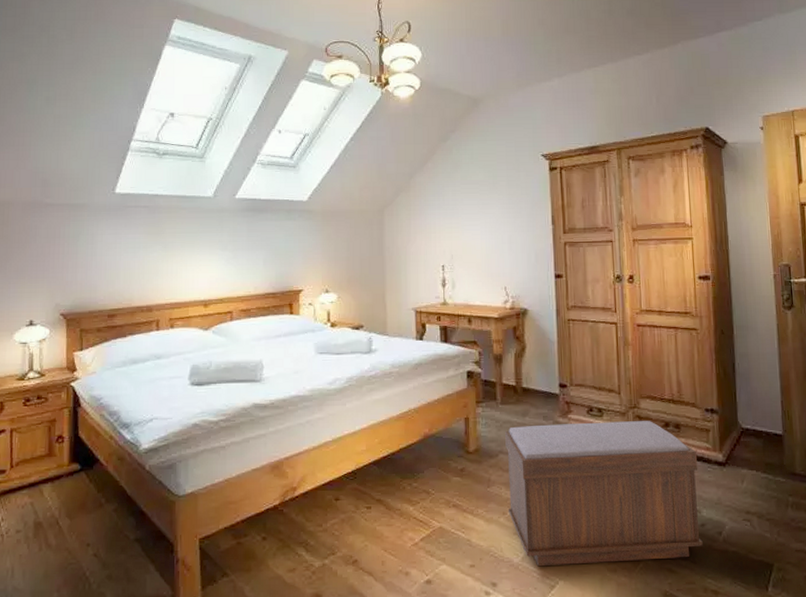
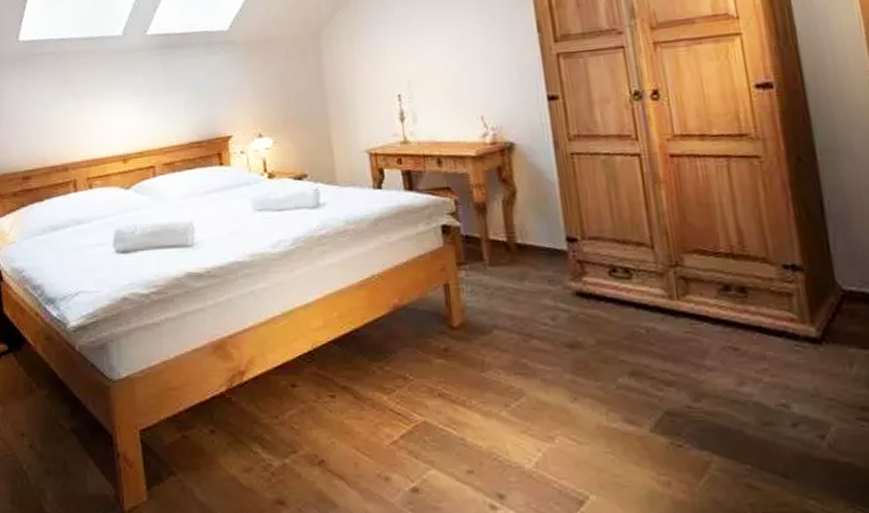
bench: present [505,421,703,567] -> none [498,283,797,476]

